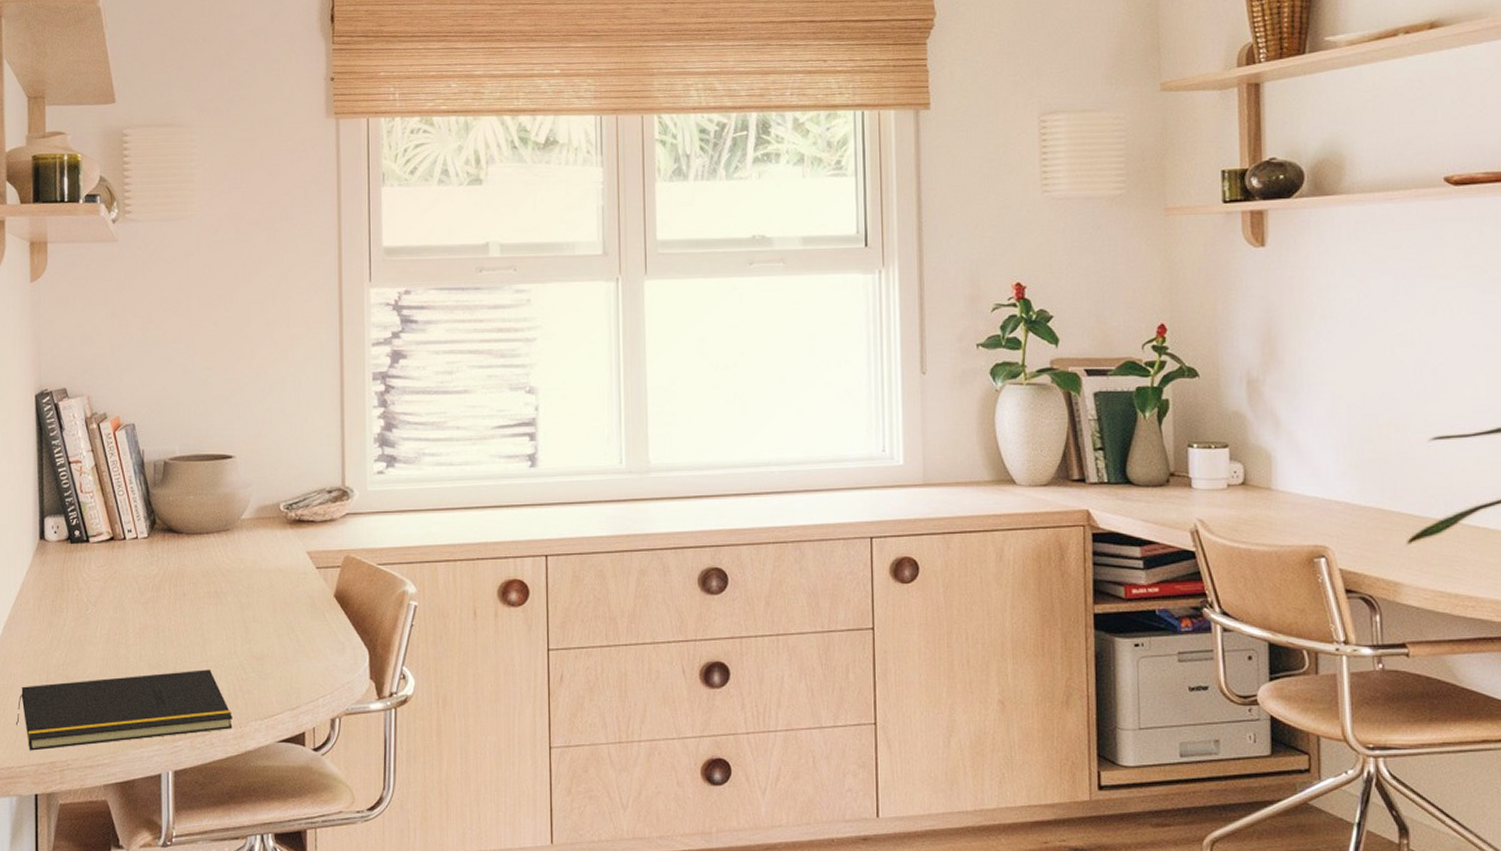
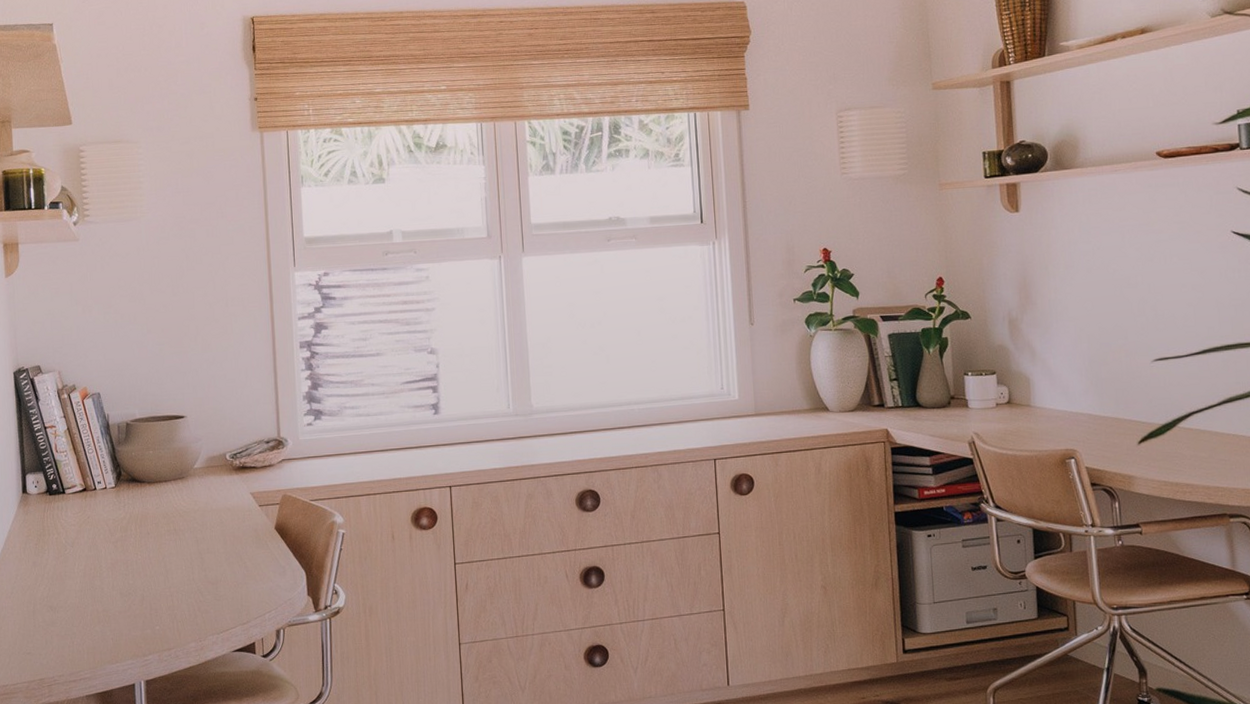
notepad: present [16,669,233,751] -> none [9,595,194,671]

